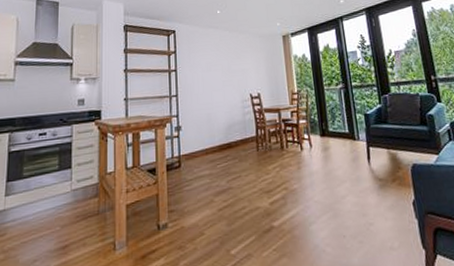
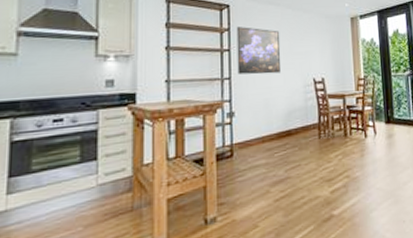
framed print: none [181,49,221,92] -> present [236,27,281,75]

